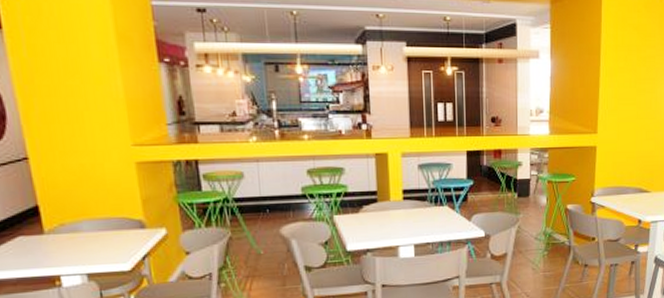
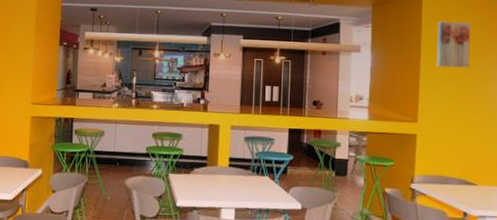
wall art: none [615,20,649,72] -> present [436,21,471,69]

